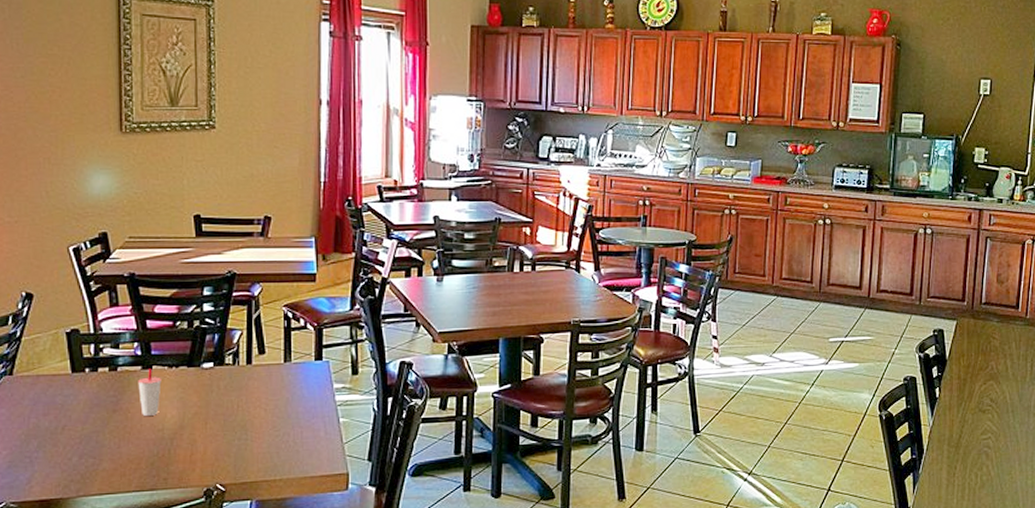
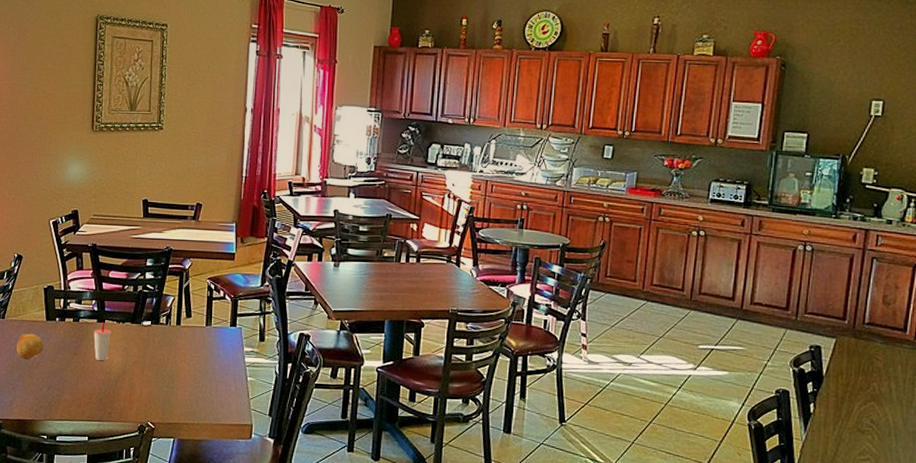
fruit: none [32,391,70,425] -> present [17,333,43,360]

